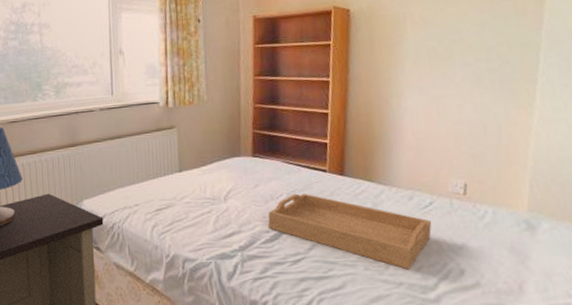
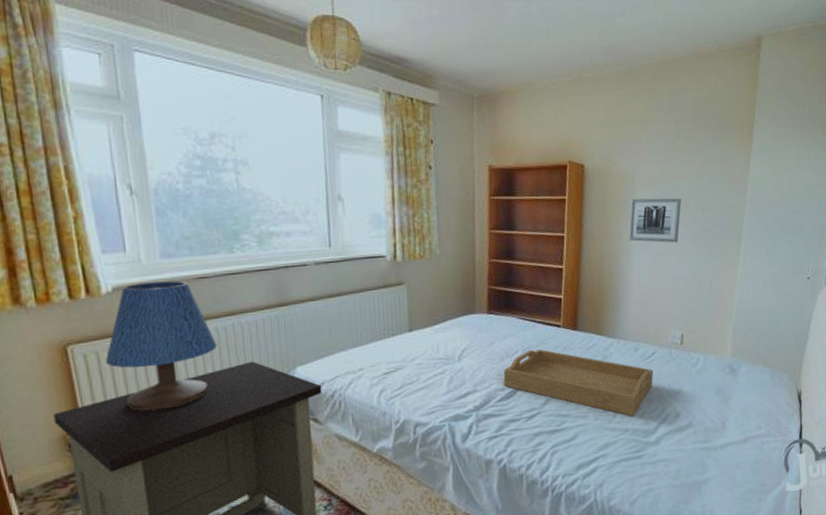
wall art: none [399,37,461,86] -> present [628,198,681,243]

